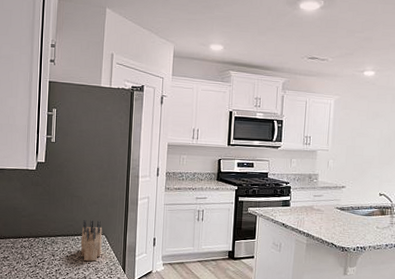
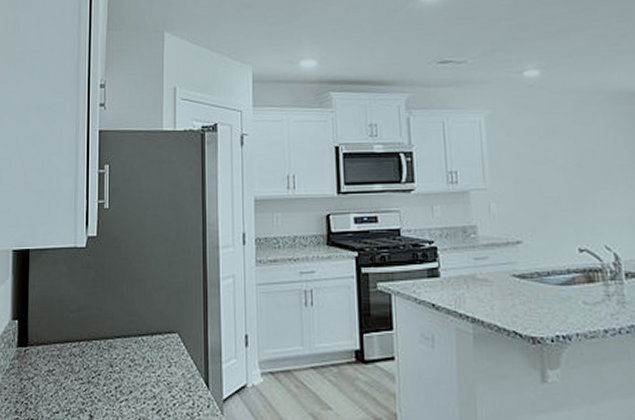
knife block: present [80,219,103,261] -> none [146,312,175,372]

